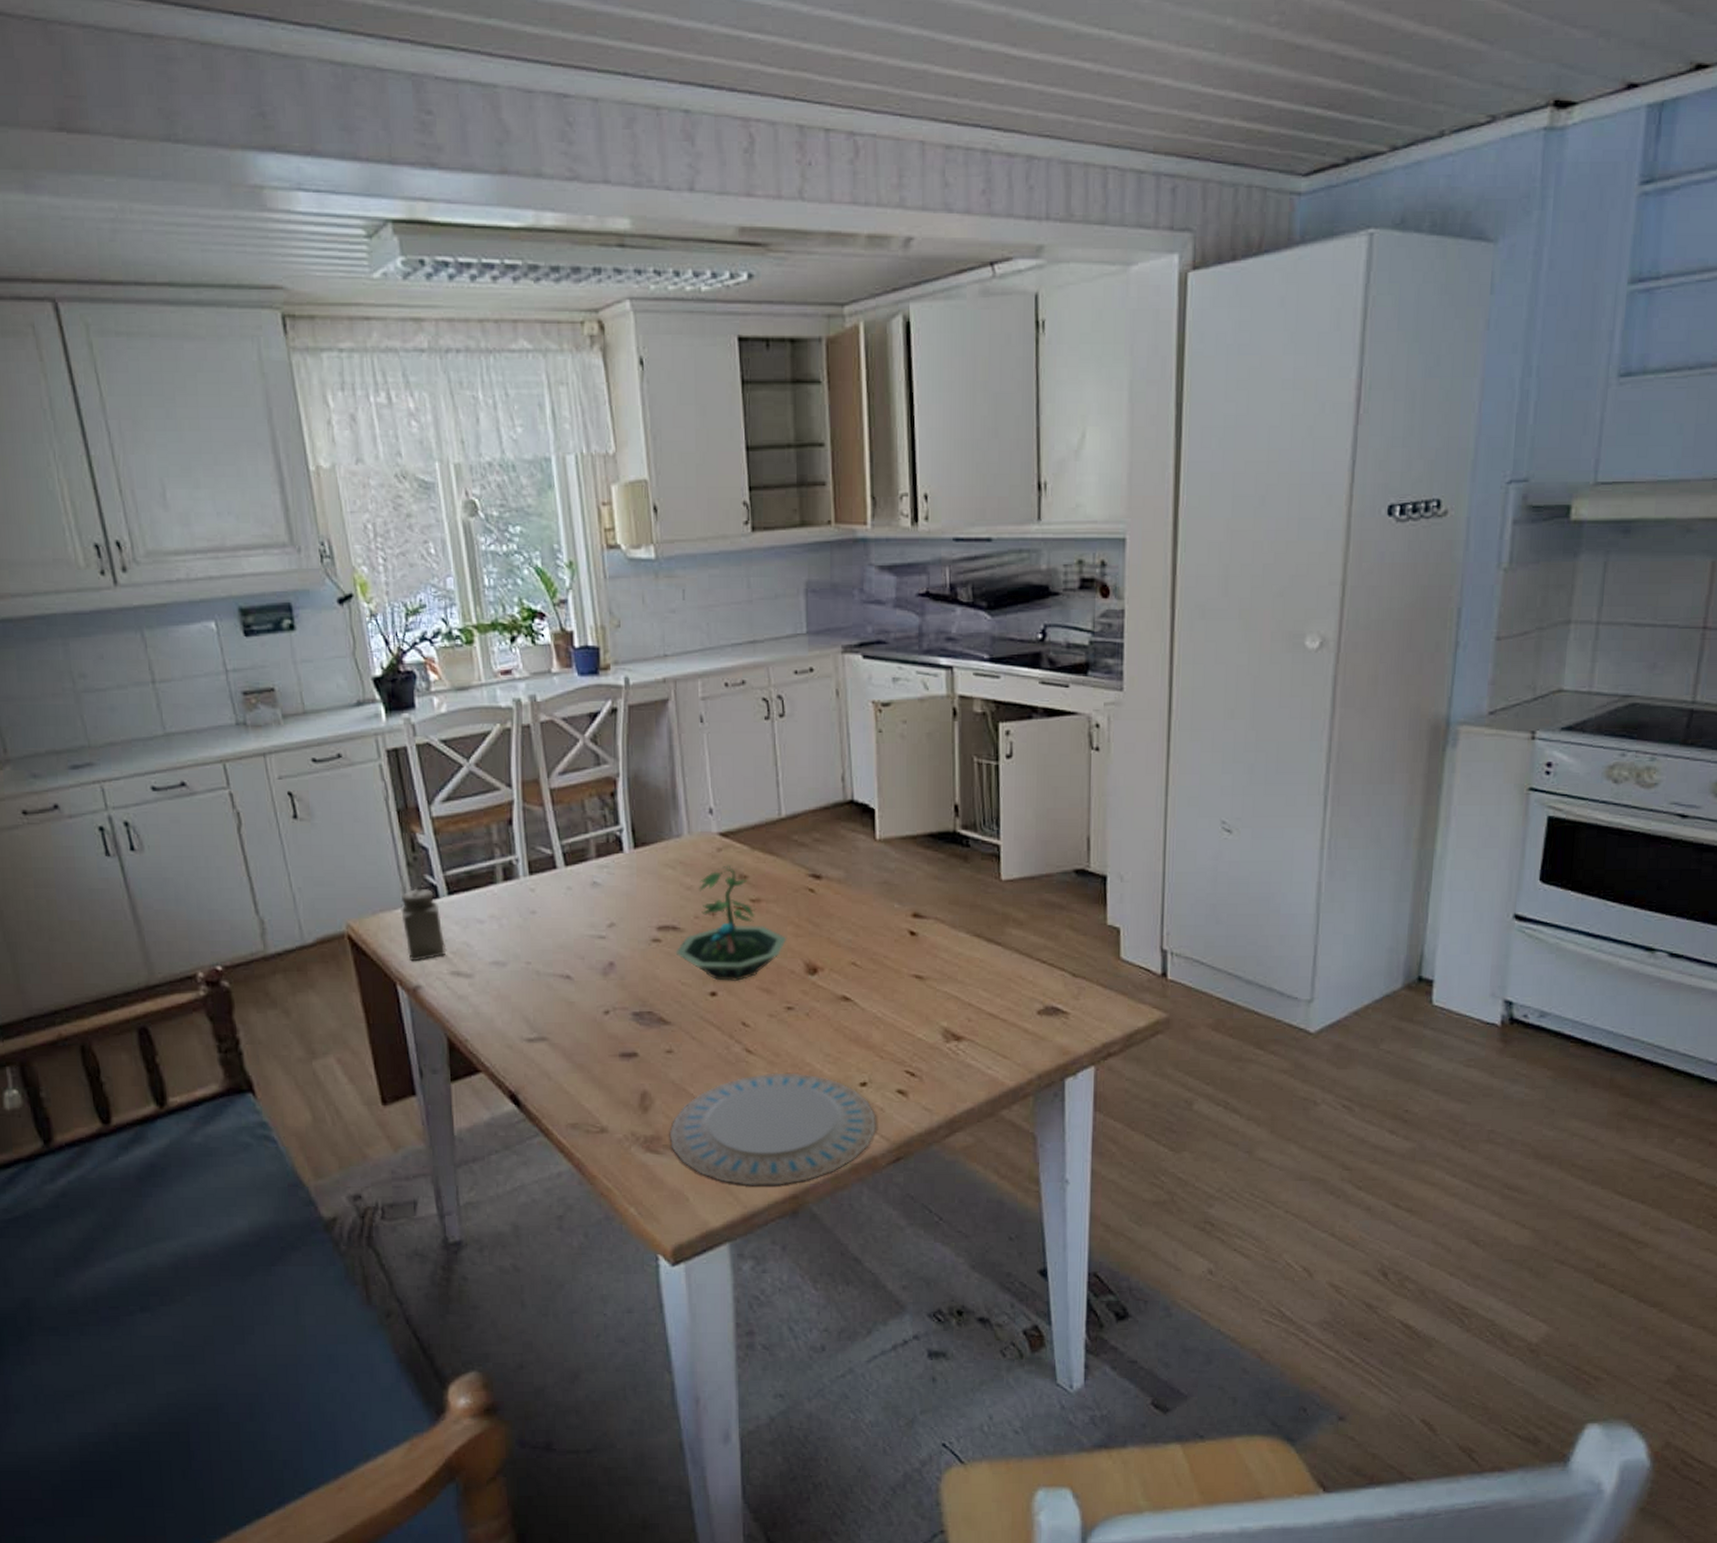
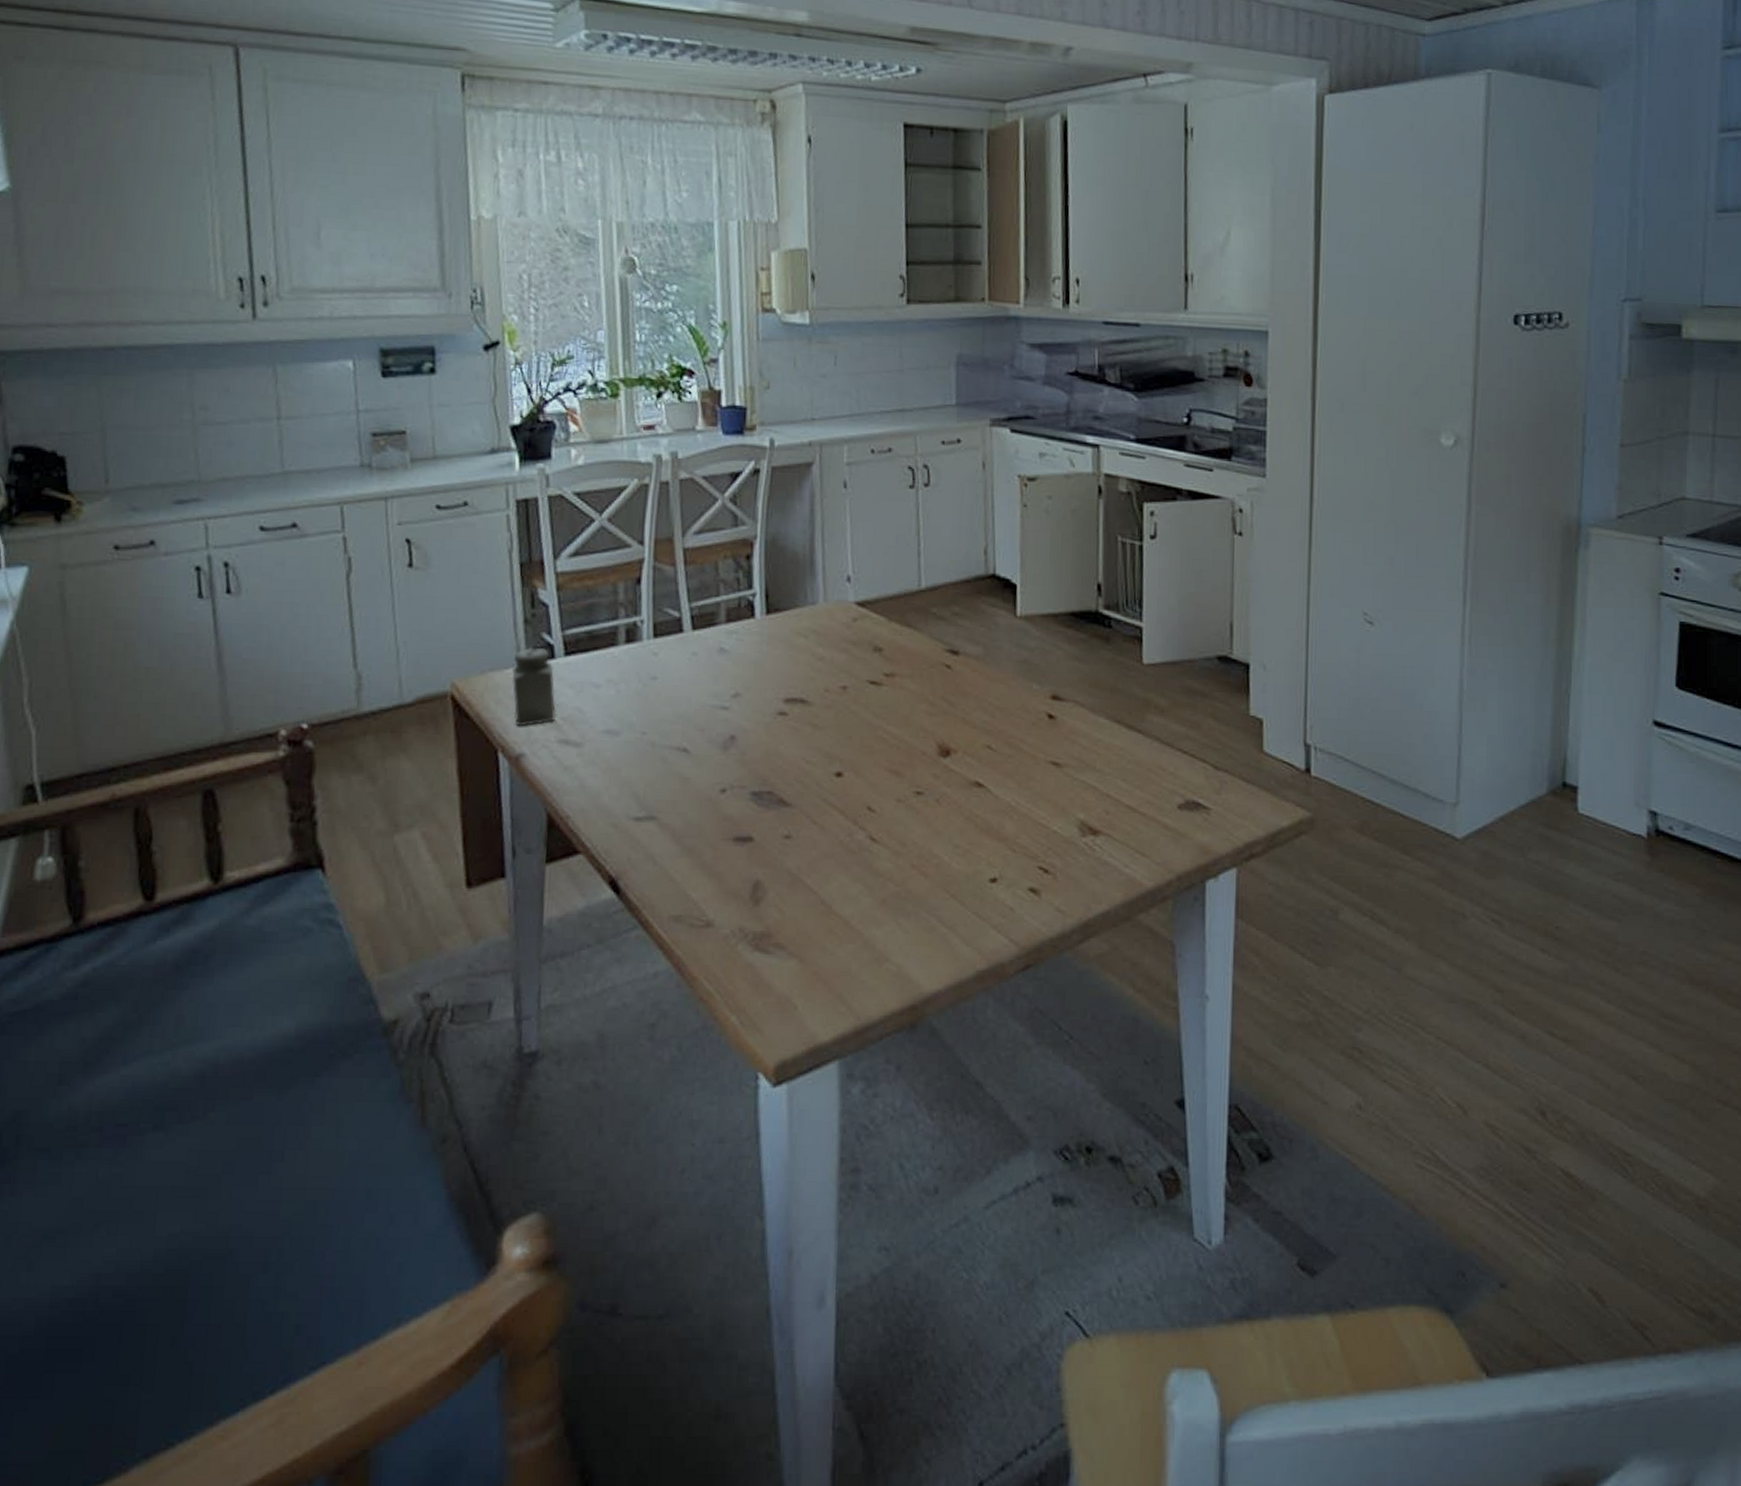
plate: present [669,1072,876,1185] -> none [781,864,1006,994]
terrarium: present [675,865,787,982] -> none [802,636,921,762]

